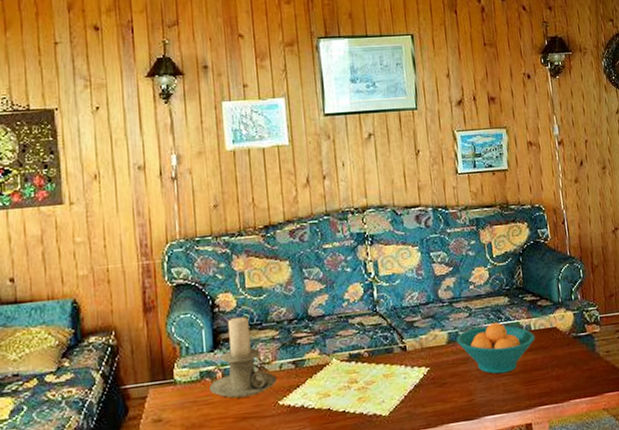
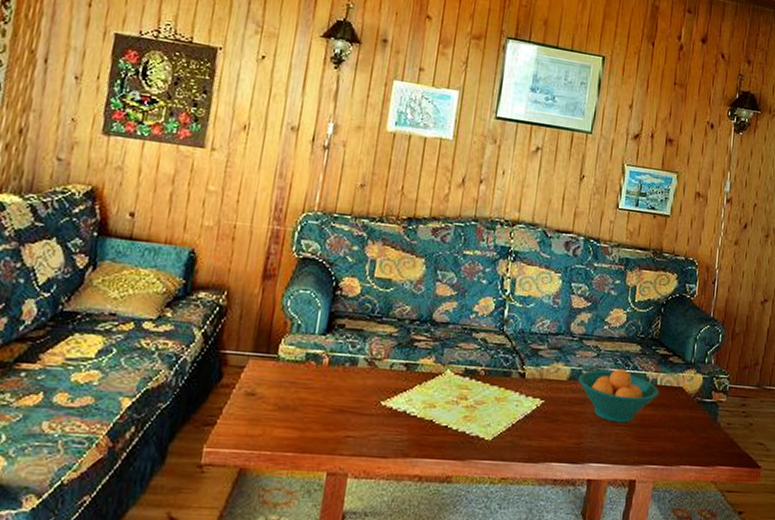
candle holder: present [210,316,276,399] -> none [312,304,385,390]

